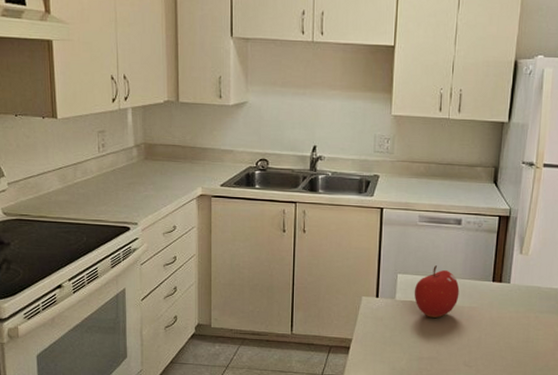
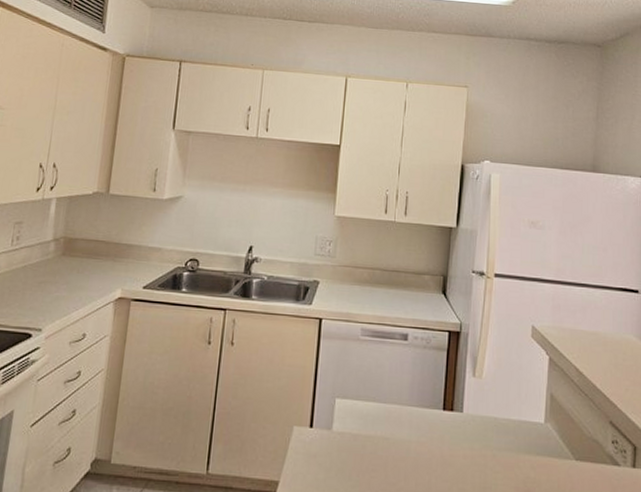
fruit: present [414,265,460,318] -> none [353,389,406,455]

